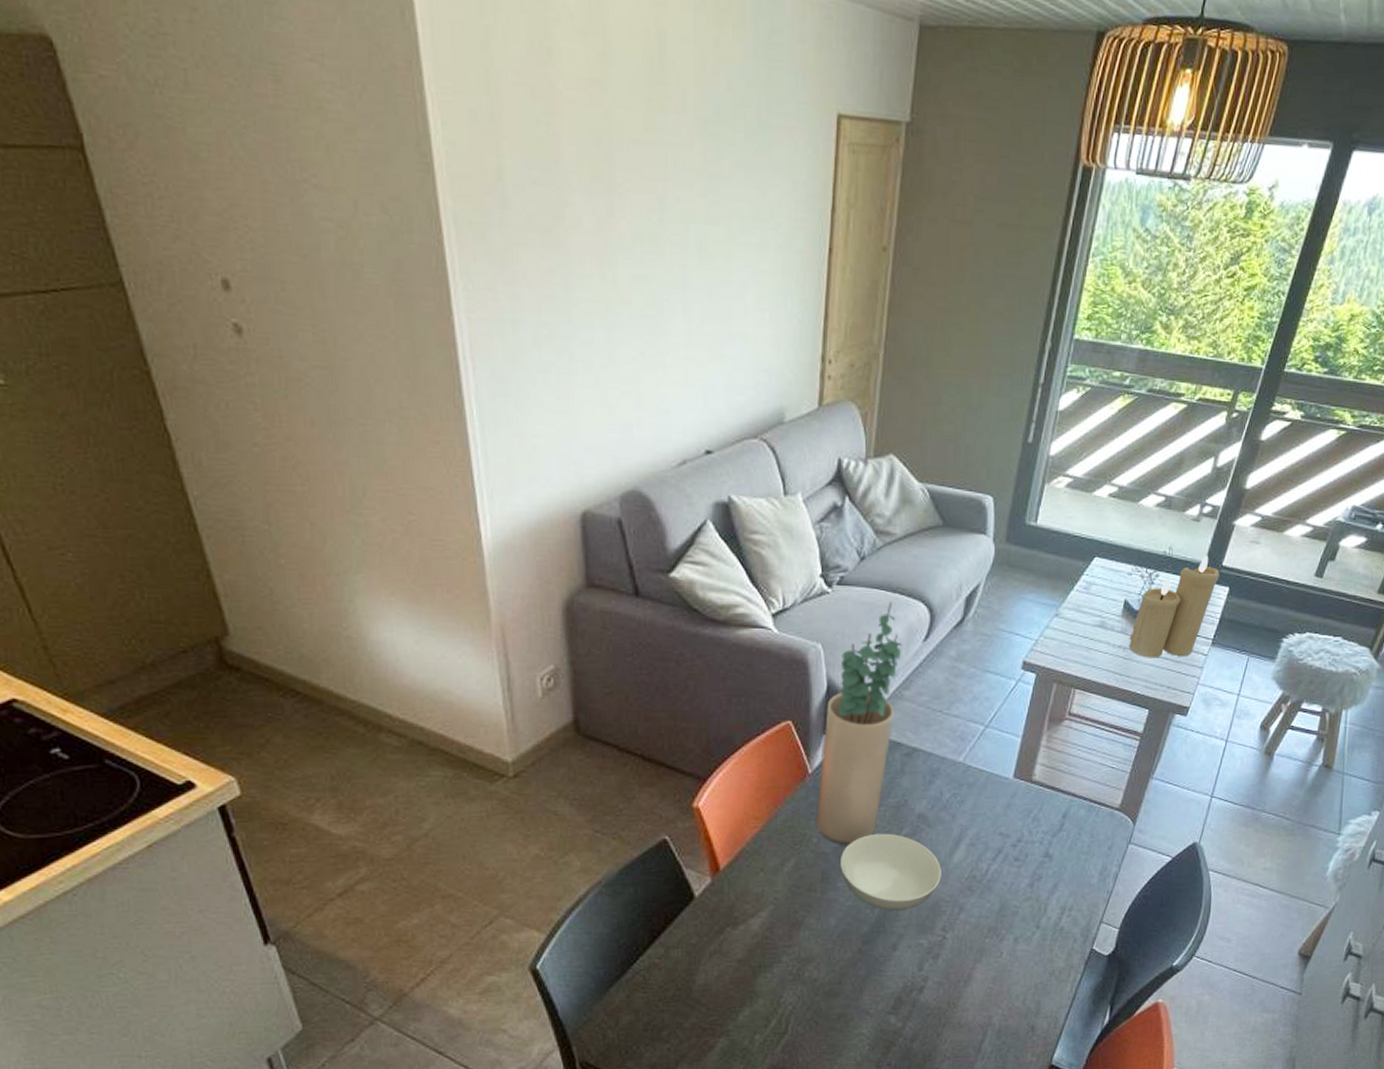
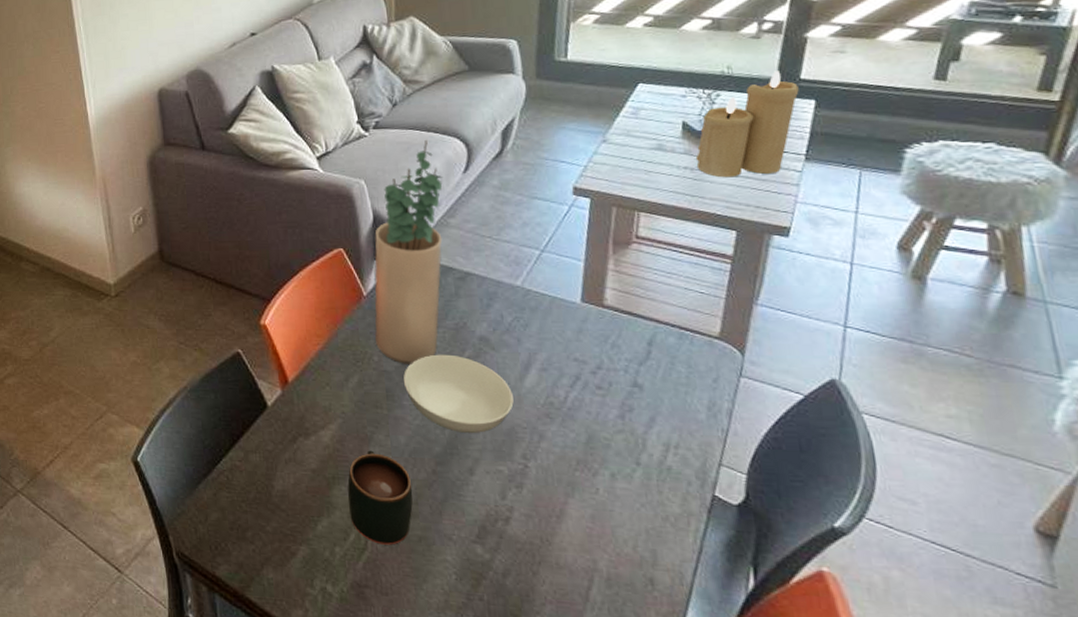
mug: none [773,935,838,1027] -> present [347,450,413,545]

